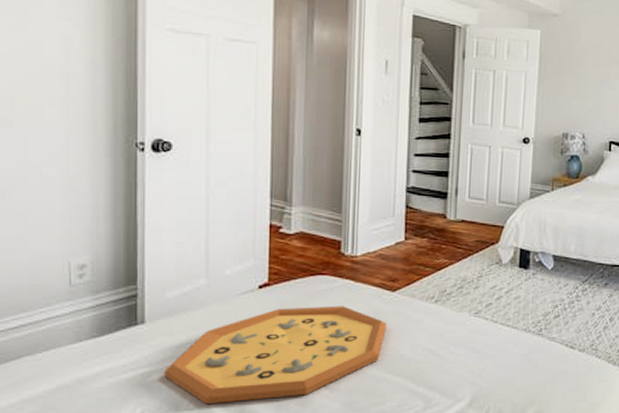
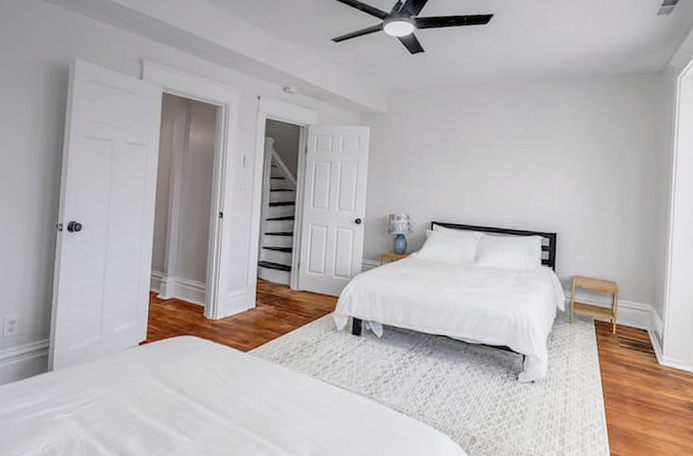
decorative tray: present [163,306,387,405] -> none [63,362,239,444]

